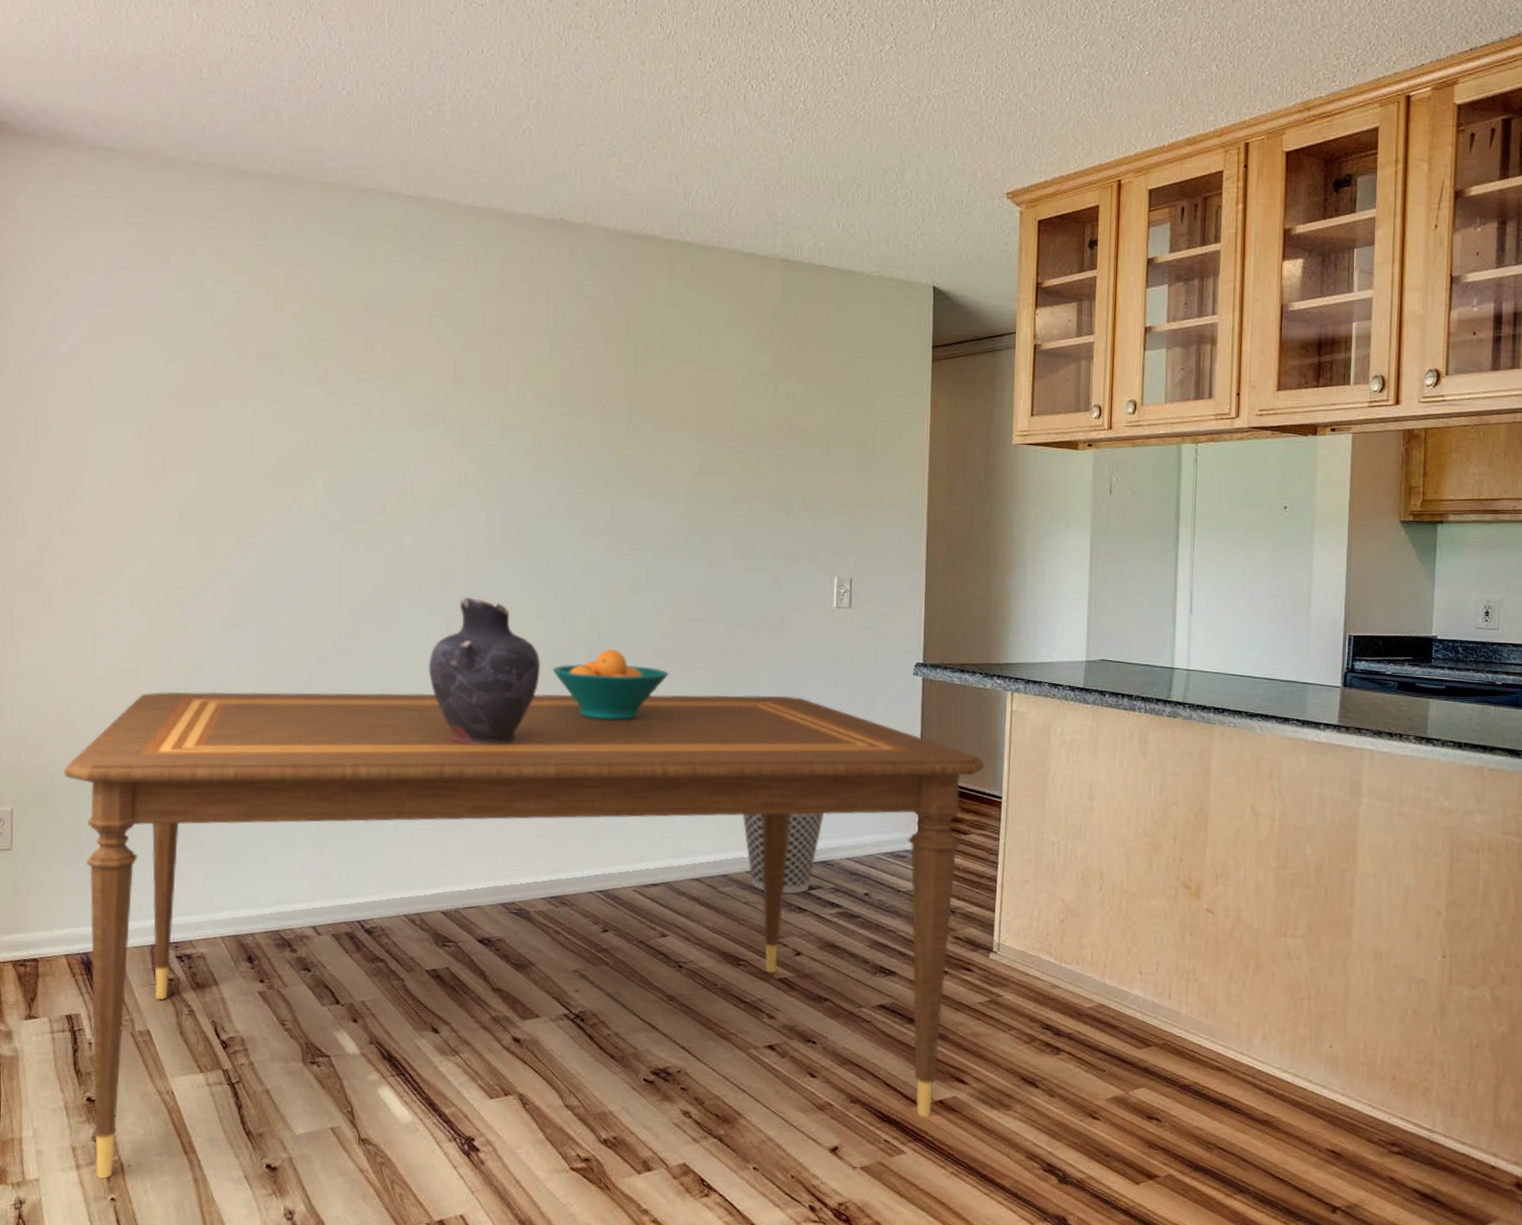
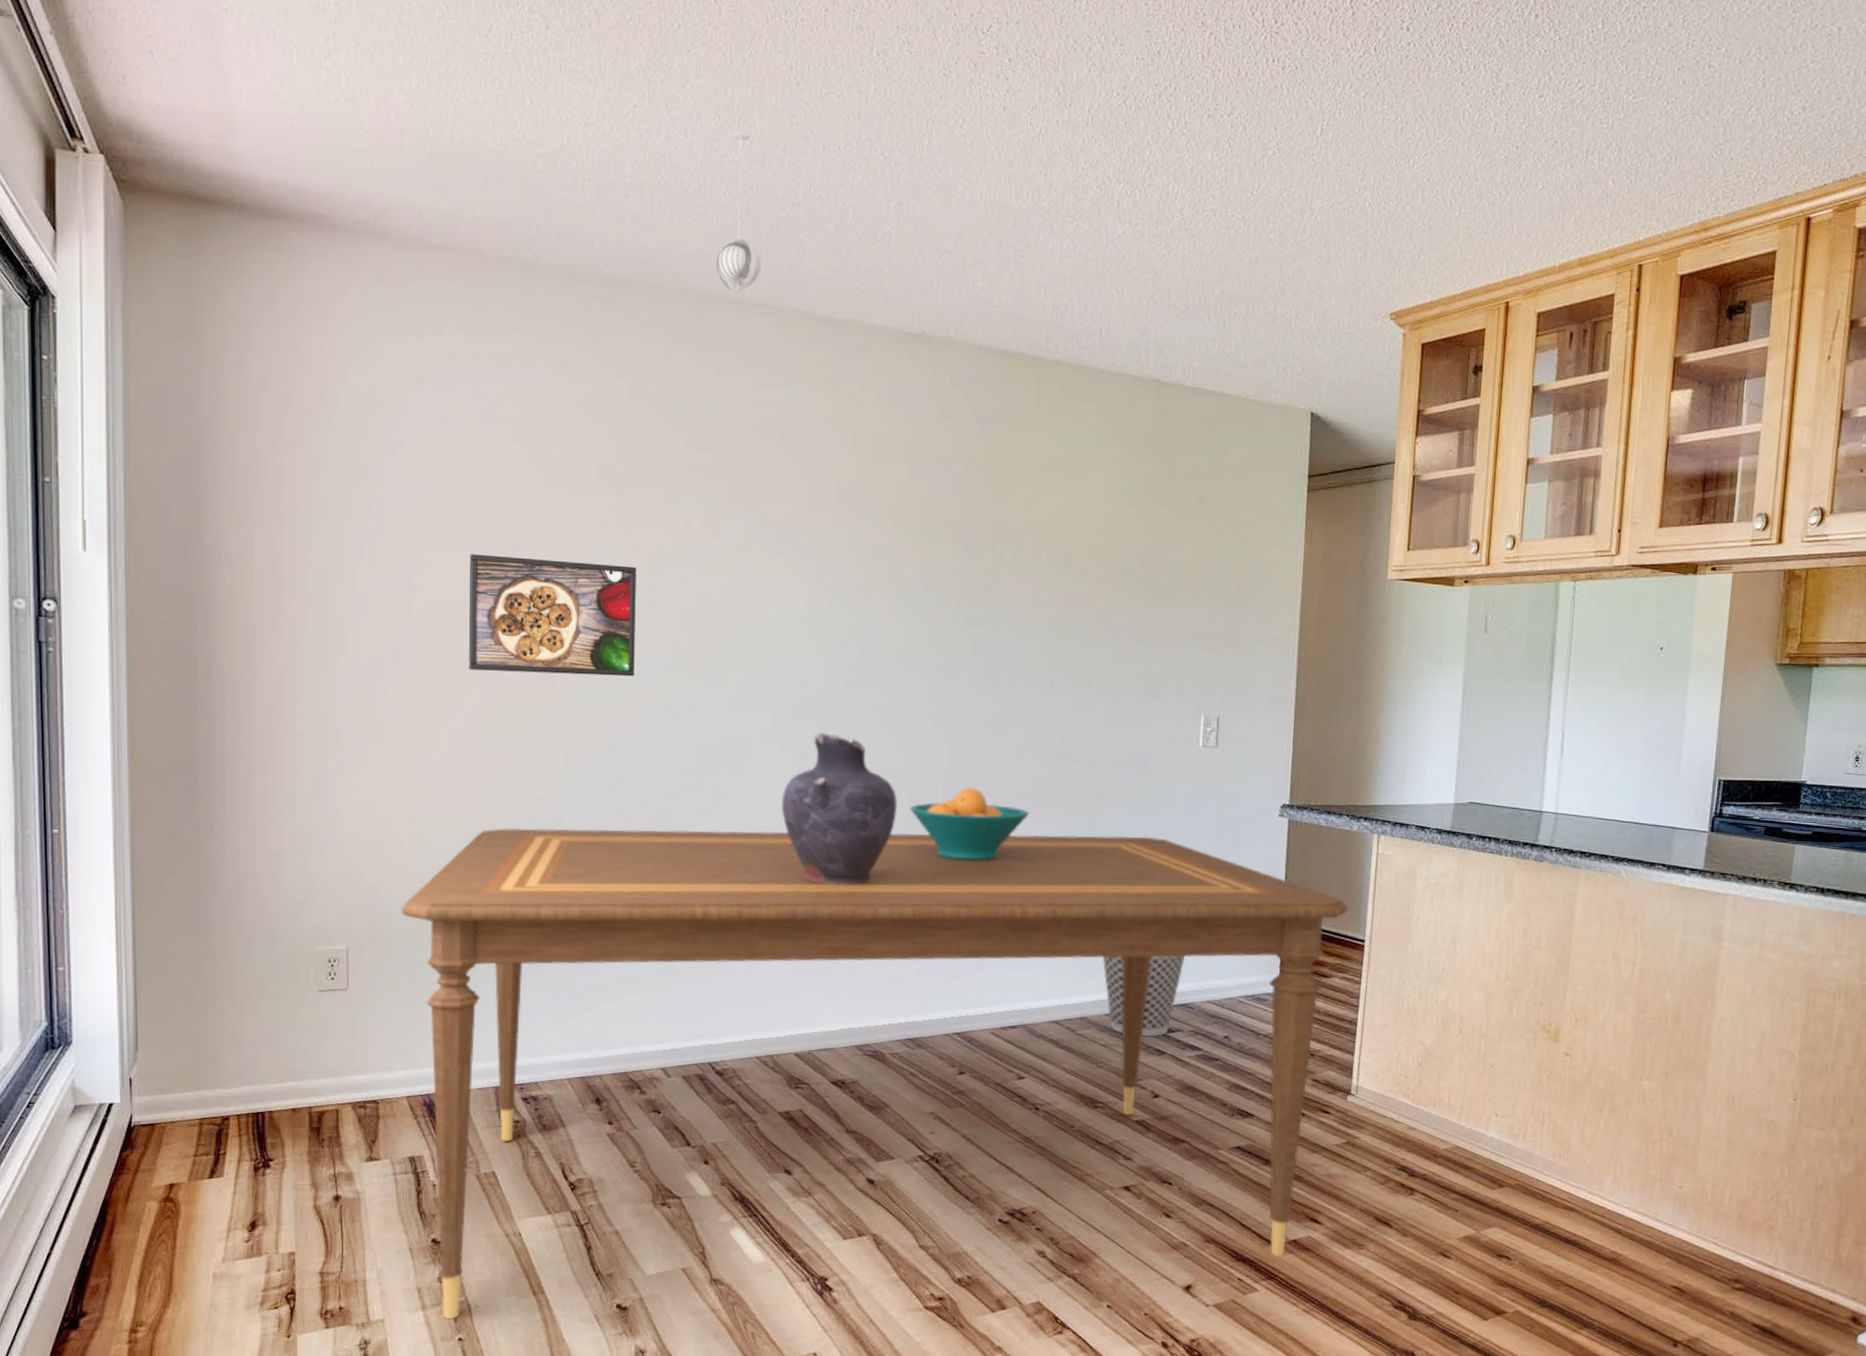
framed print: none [132,431,291,546] -> present [468,554,636,677]
pendant light: none [367,39,409,186] -> present [716,131,761,293]

